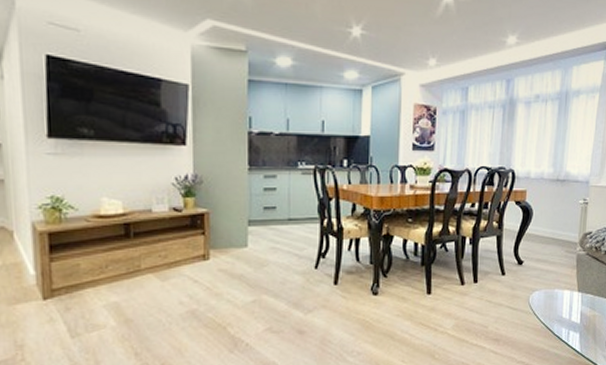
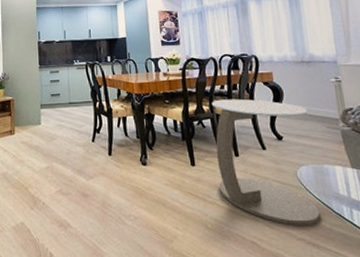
side table: none [452,219,551,350] -> present [211,99,321,226]

